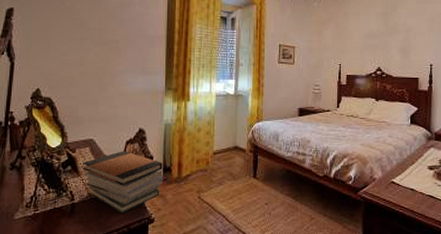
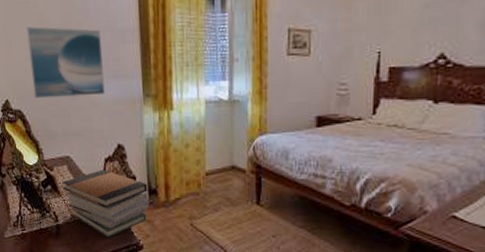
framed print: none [65,29,134,89] -> present [26,26,105,99]

